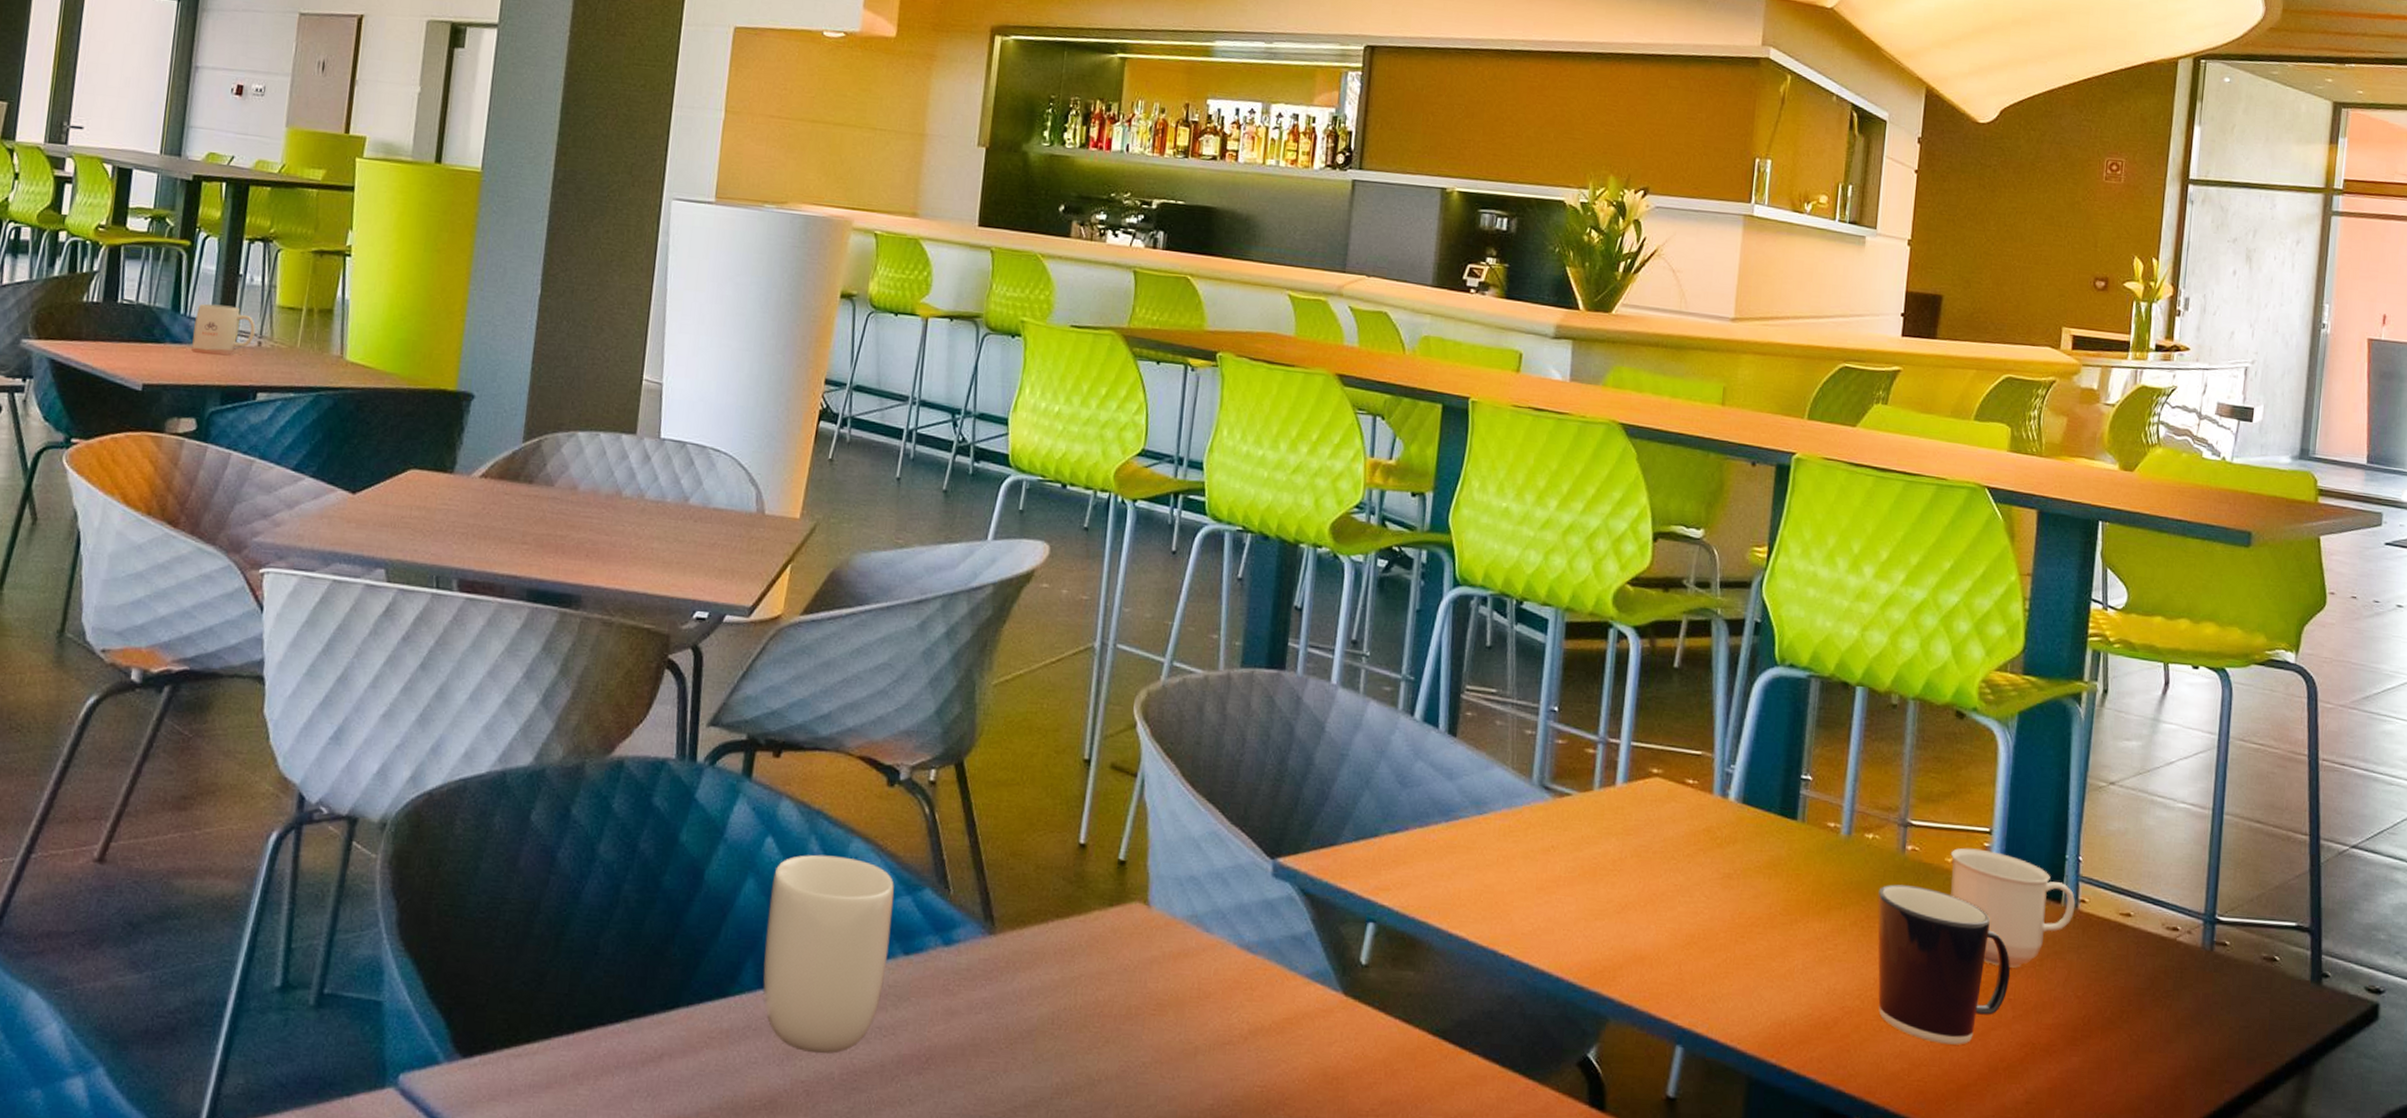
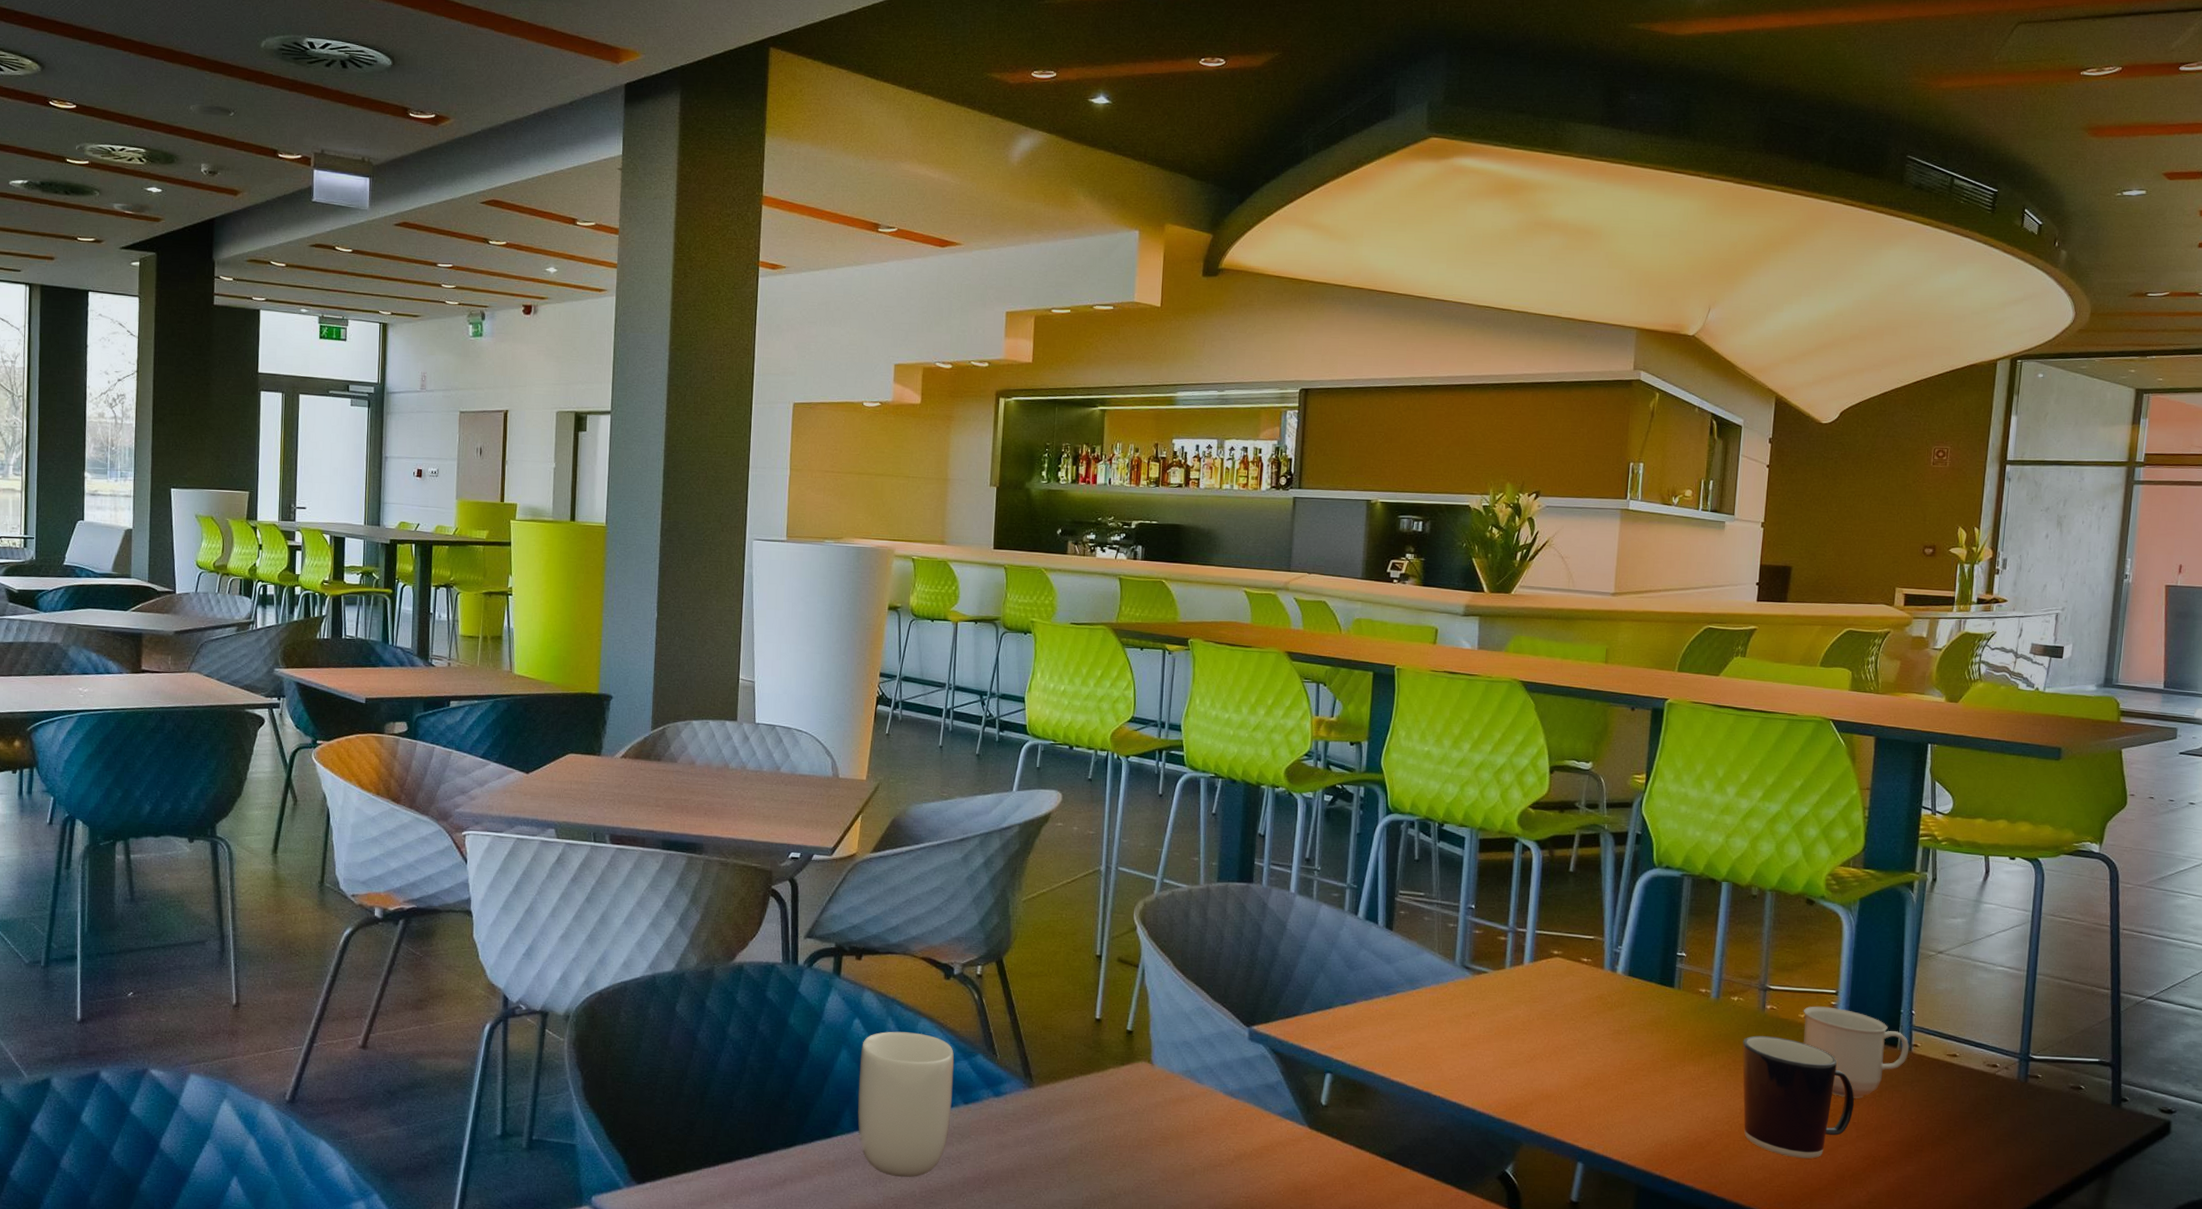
mug: present [191,303,256,356] -> none [399,636,445,675]

